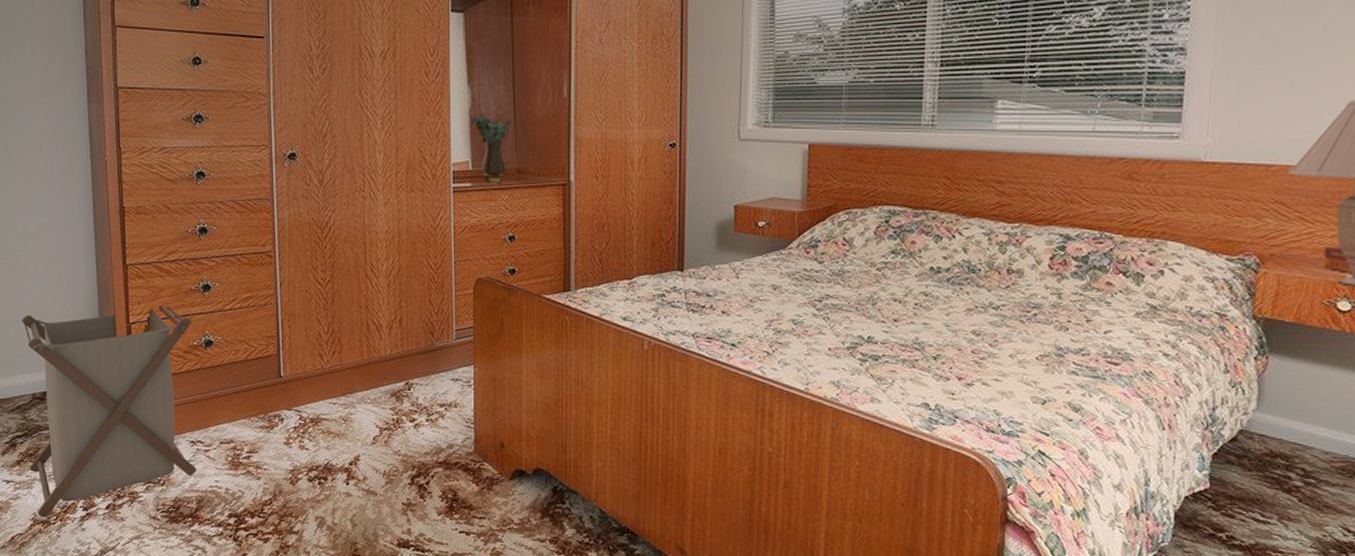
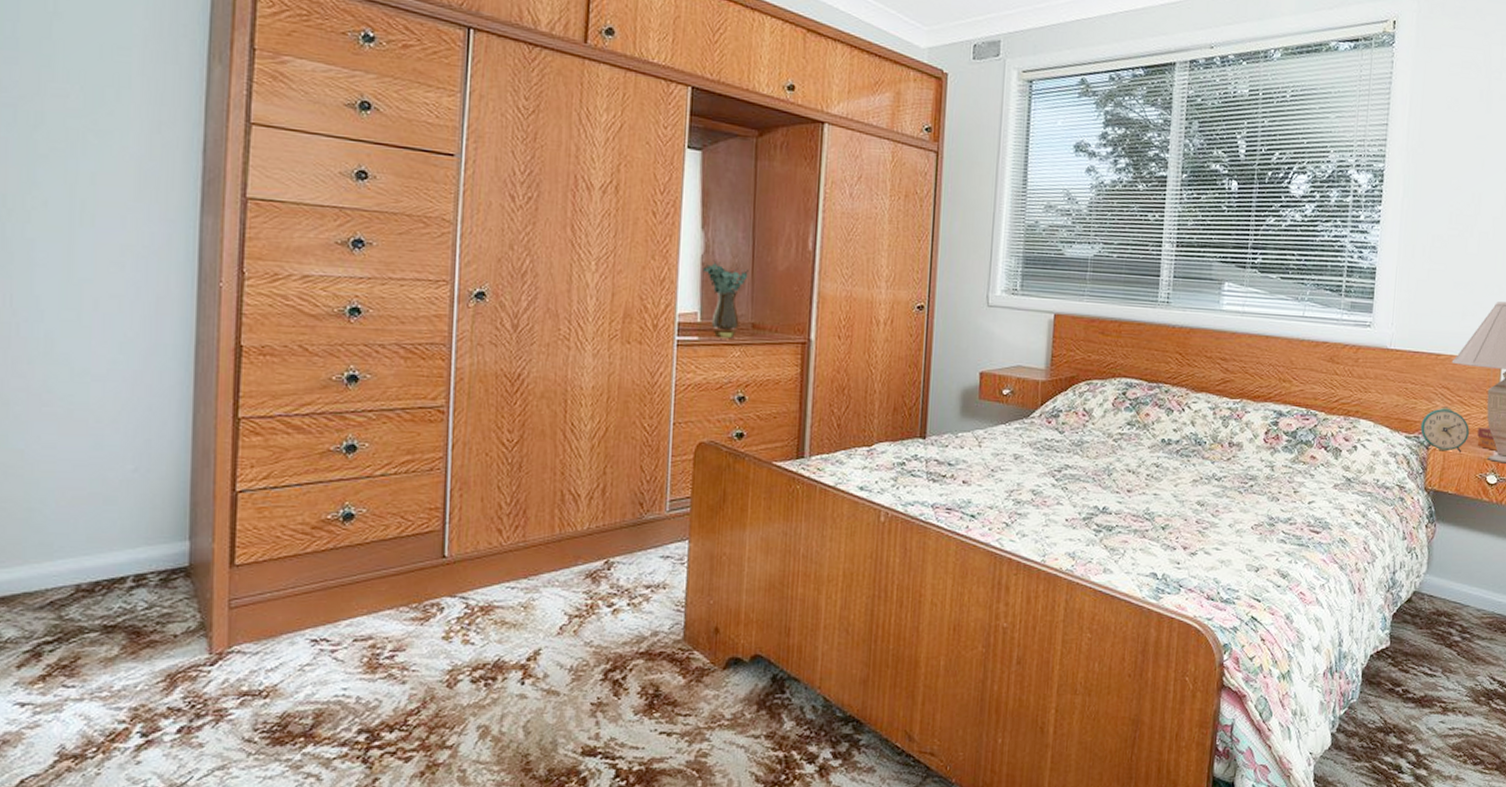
laundry basket: present [22,303,197,518] -> none [62,467,327,751]
alarm clock: none [1246,224,1313,277] -> present [1420,406,1469,453]

